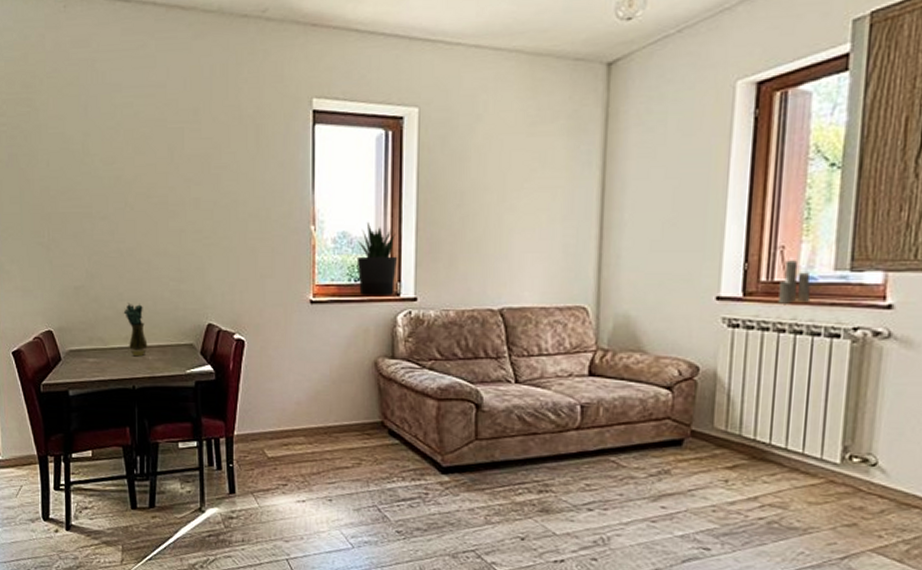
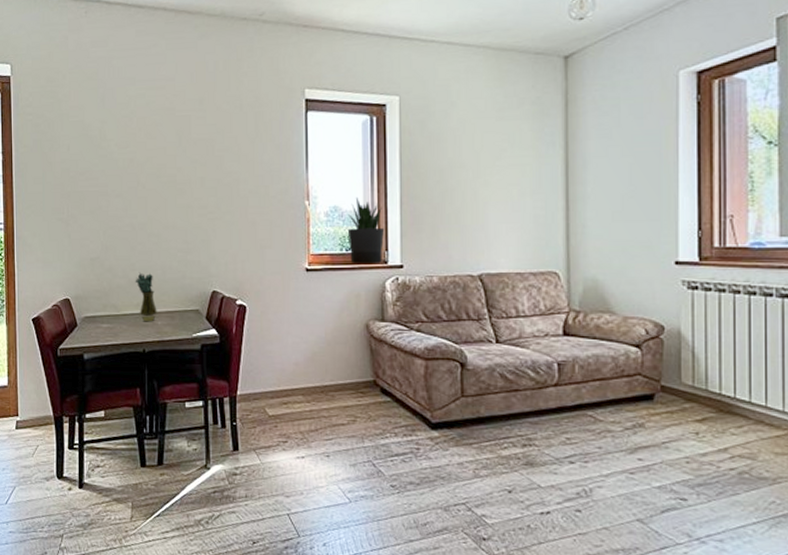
candle: present [778,257,811,304] -> none [732,225,761,267]

